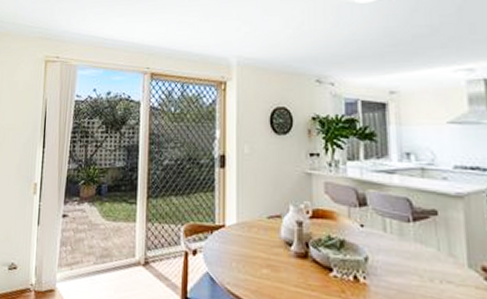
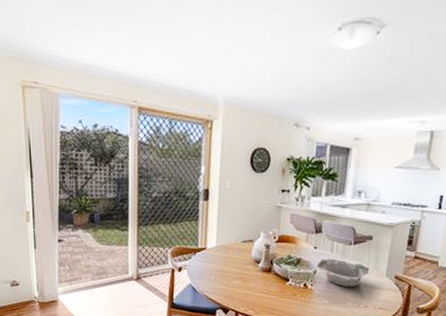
bowl: none [366,240,443,283] -> present [316,258,370,287]

